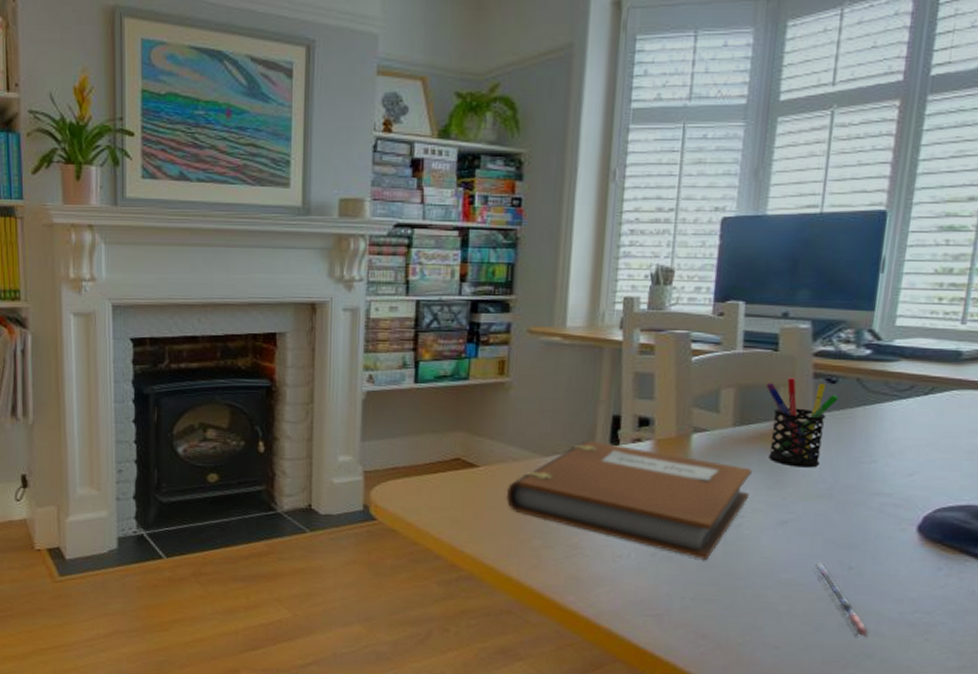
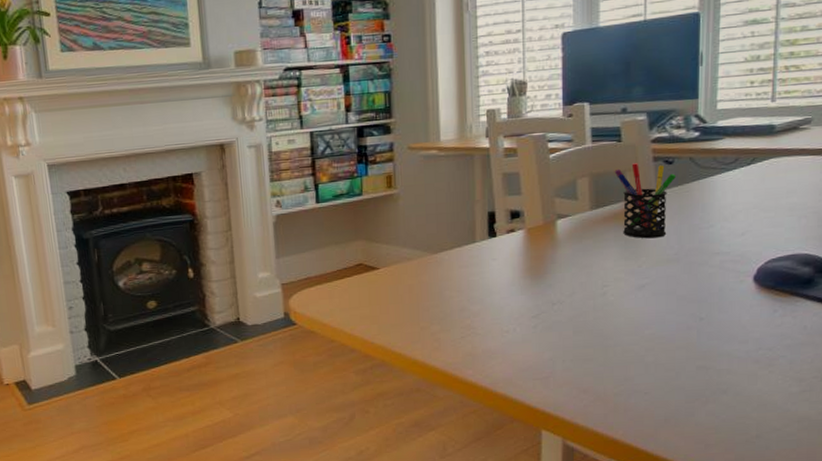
notebook: present [507,440,752,561] -> none [406,235,610,327]
pen: present [814,562,870,637] -> none [671,317,723,376]

